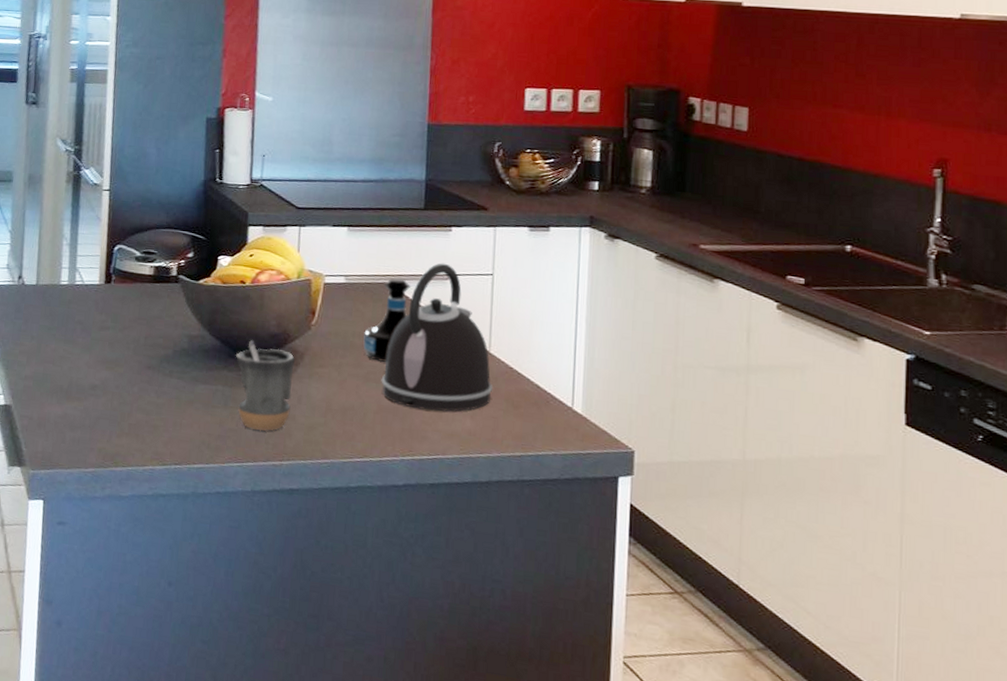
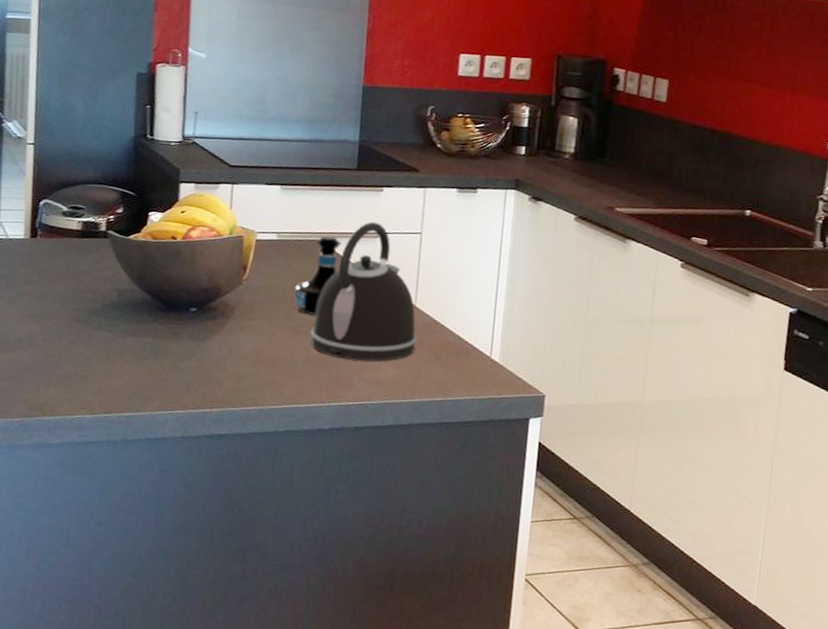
mug: present [235,340,295,431] -> none [166,294,226,381]

